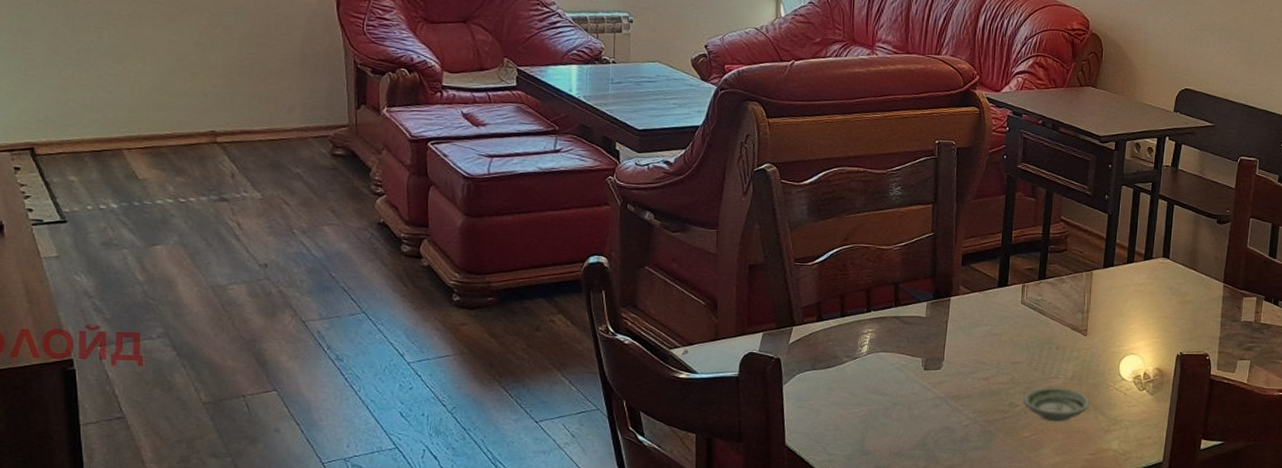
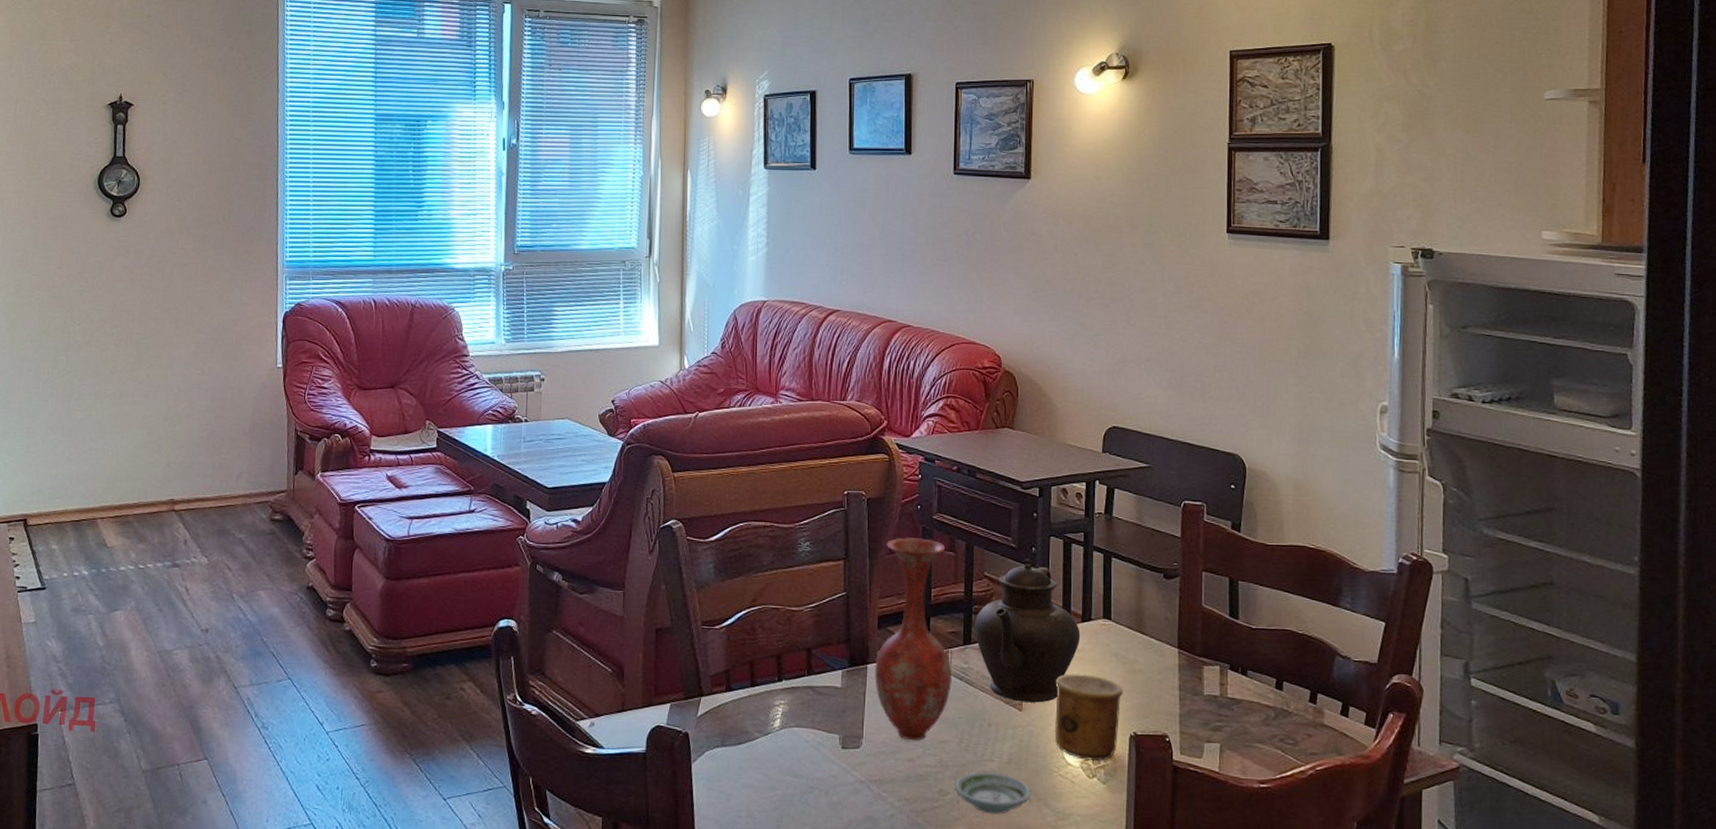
vase: none [957,184,1028,363] -> present [874,537,952,741]
teapot: none [1049,204,1142,329] -> present [975,558,1081,703]
cup: none [1113,304,1174,376] -> present [1054,673,1123,761]

